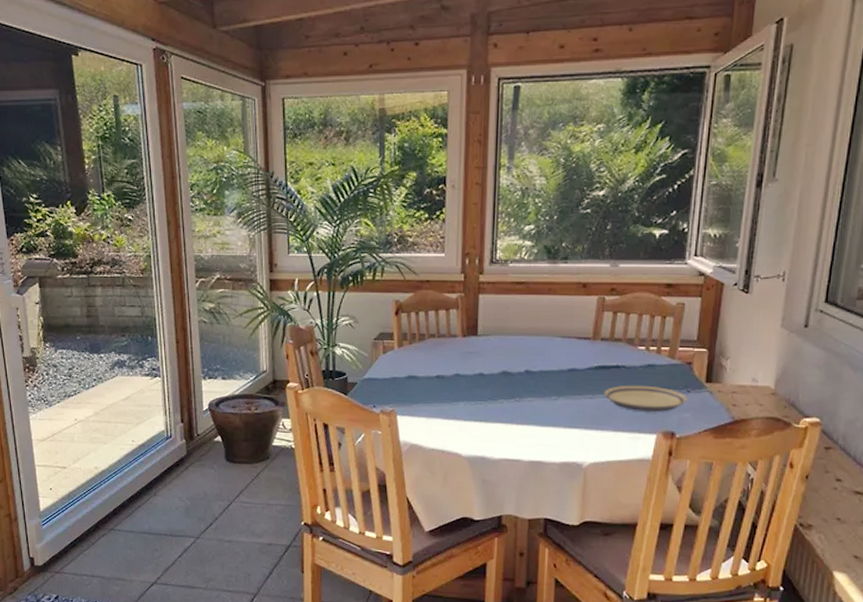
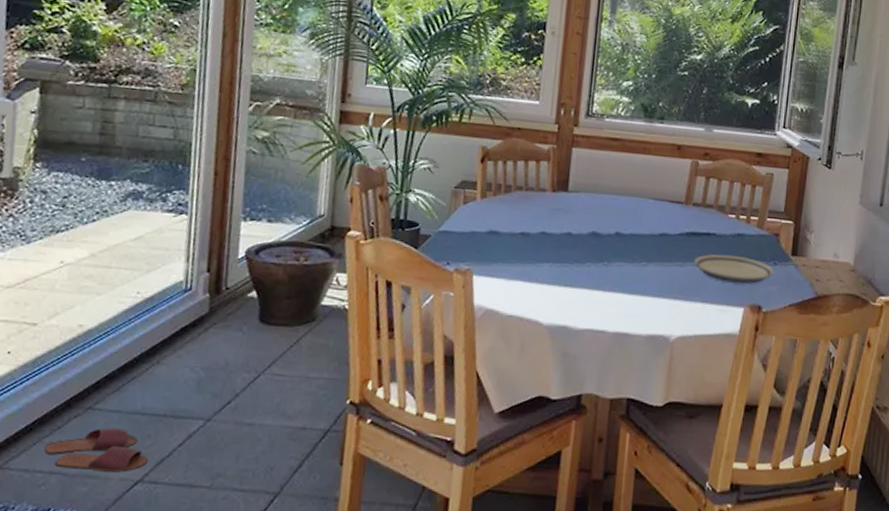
slippers: none [85,543,158,576] -> present [44,427,148,472]

